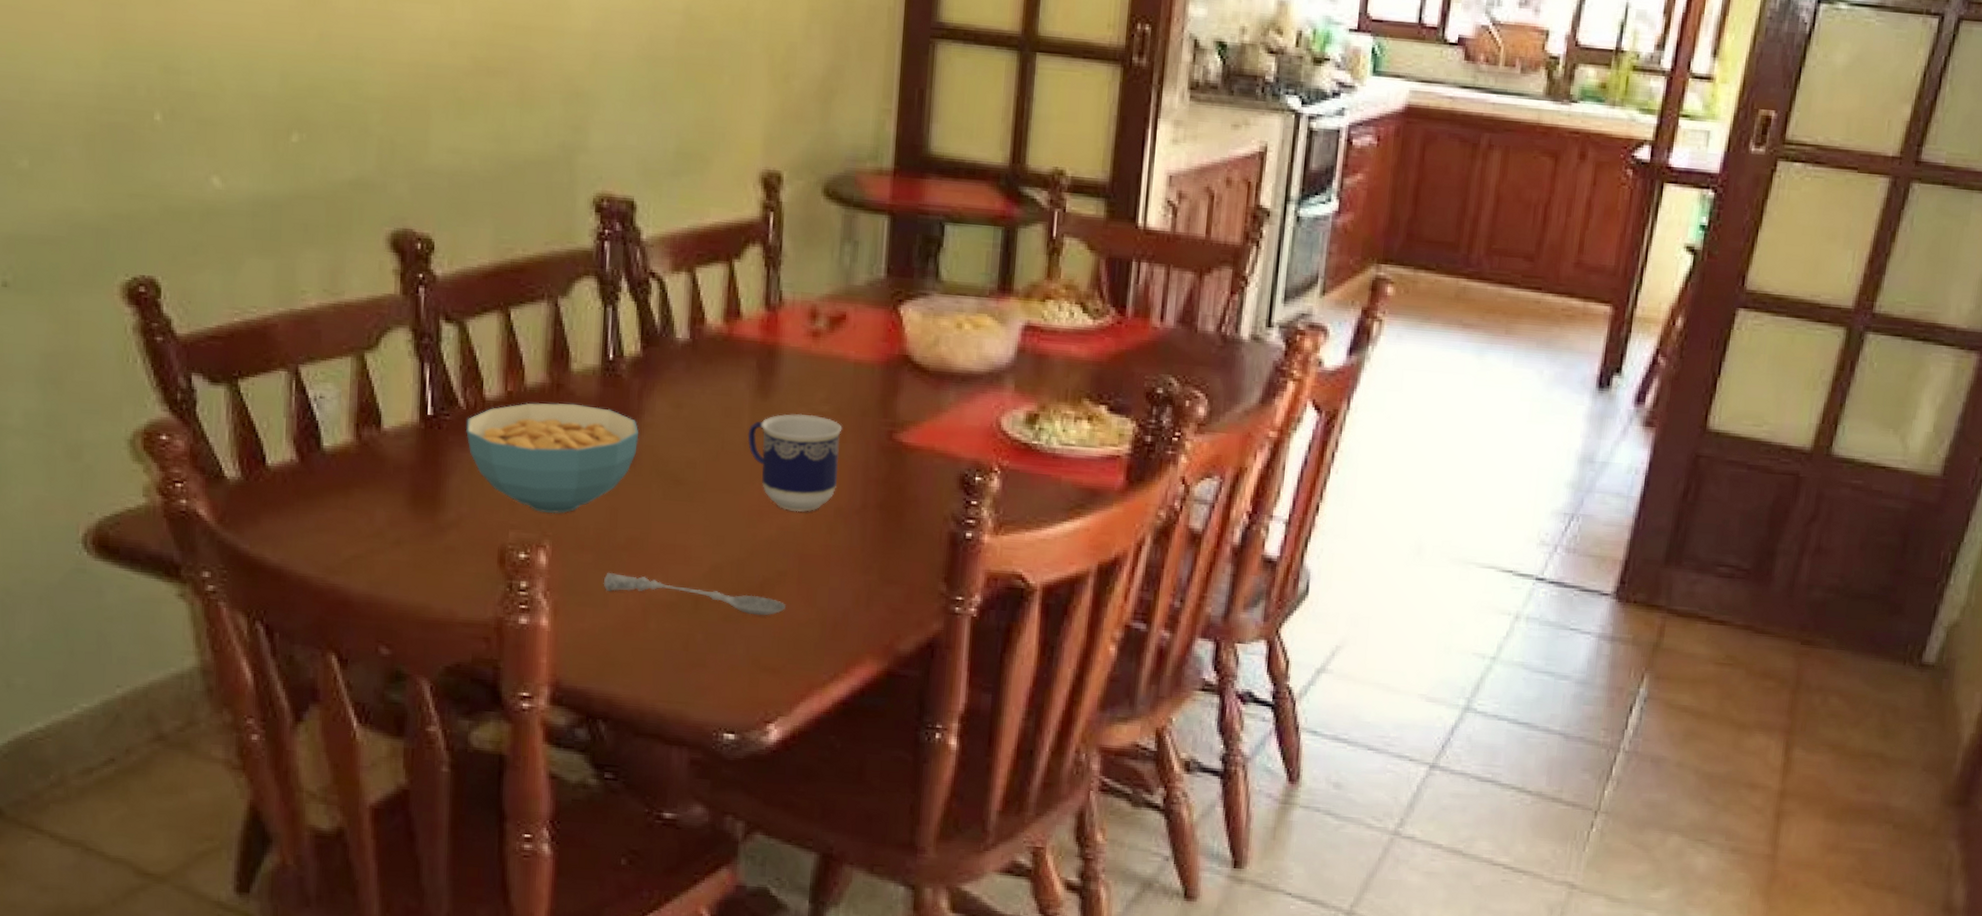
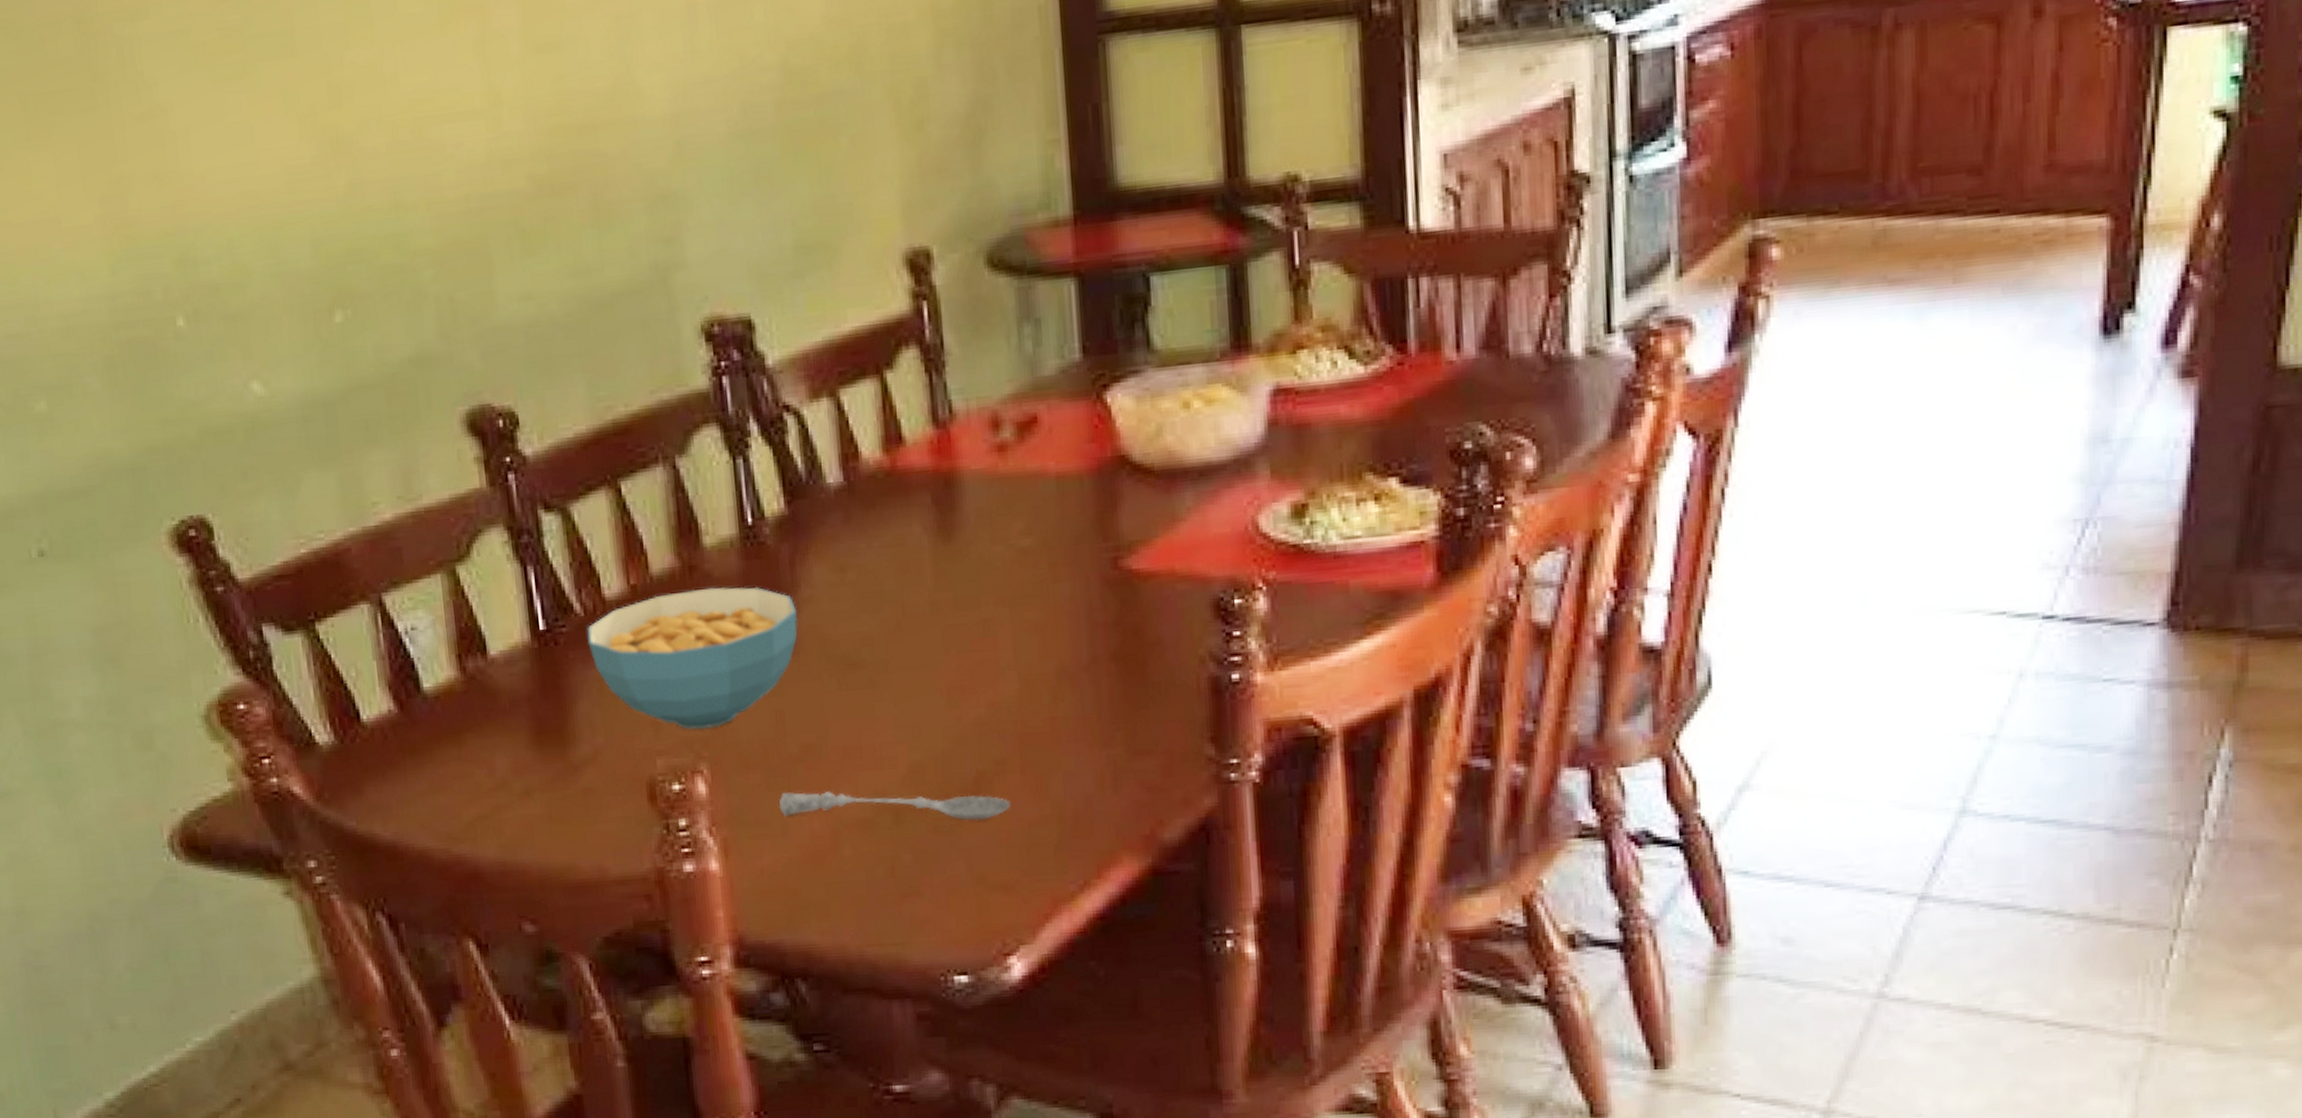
cup: present [747,413,842,512] -> none [932,553,1055,681]

